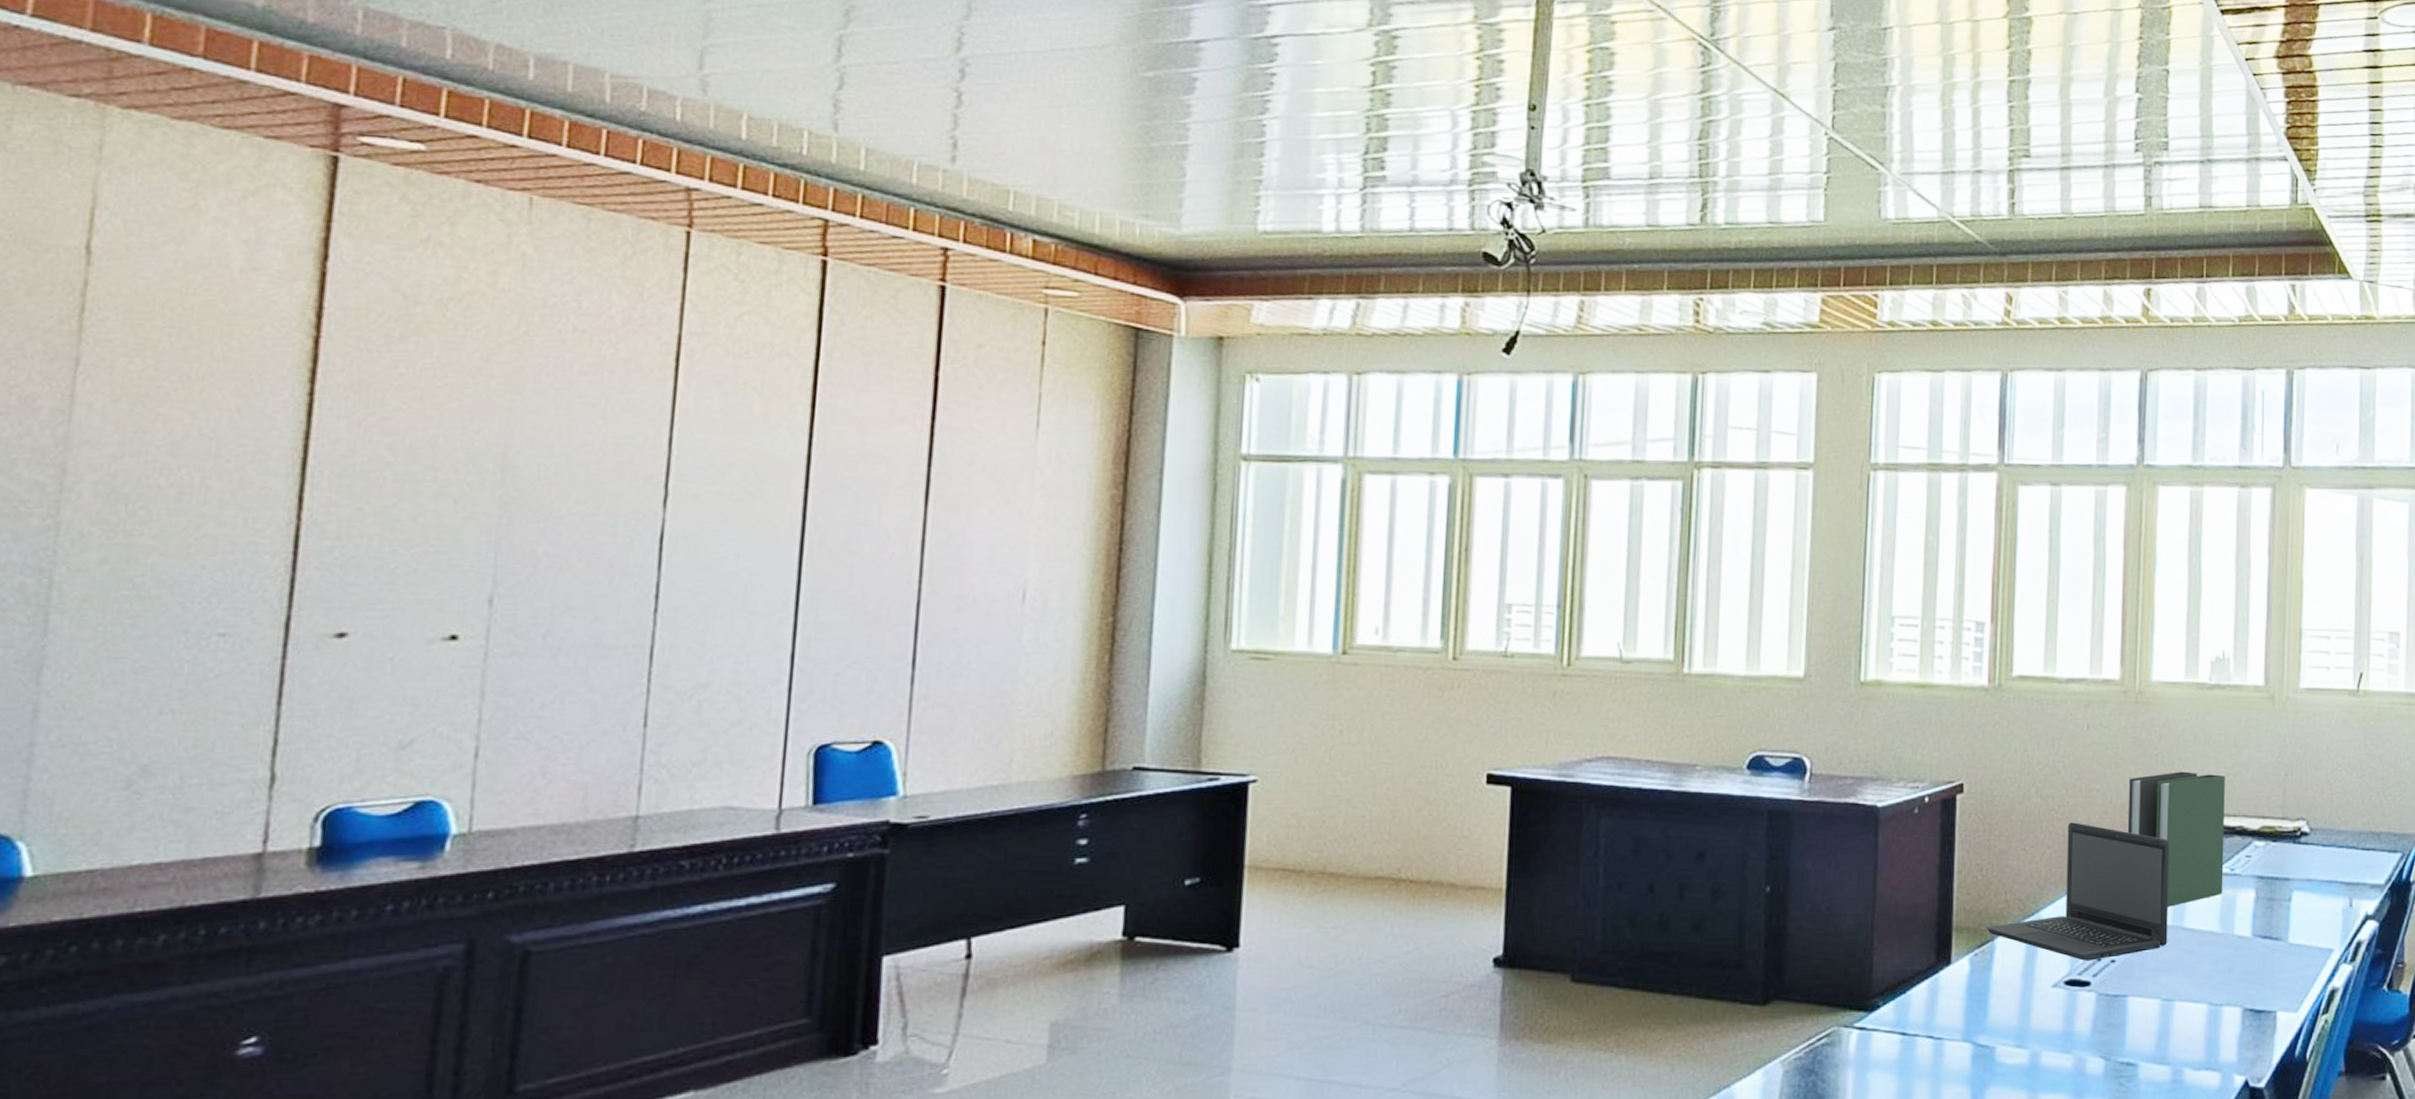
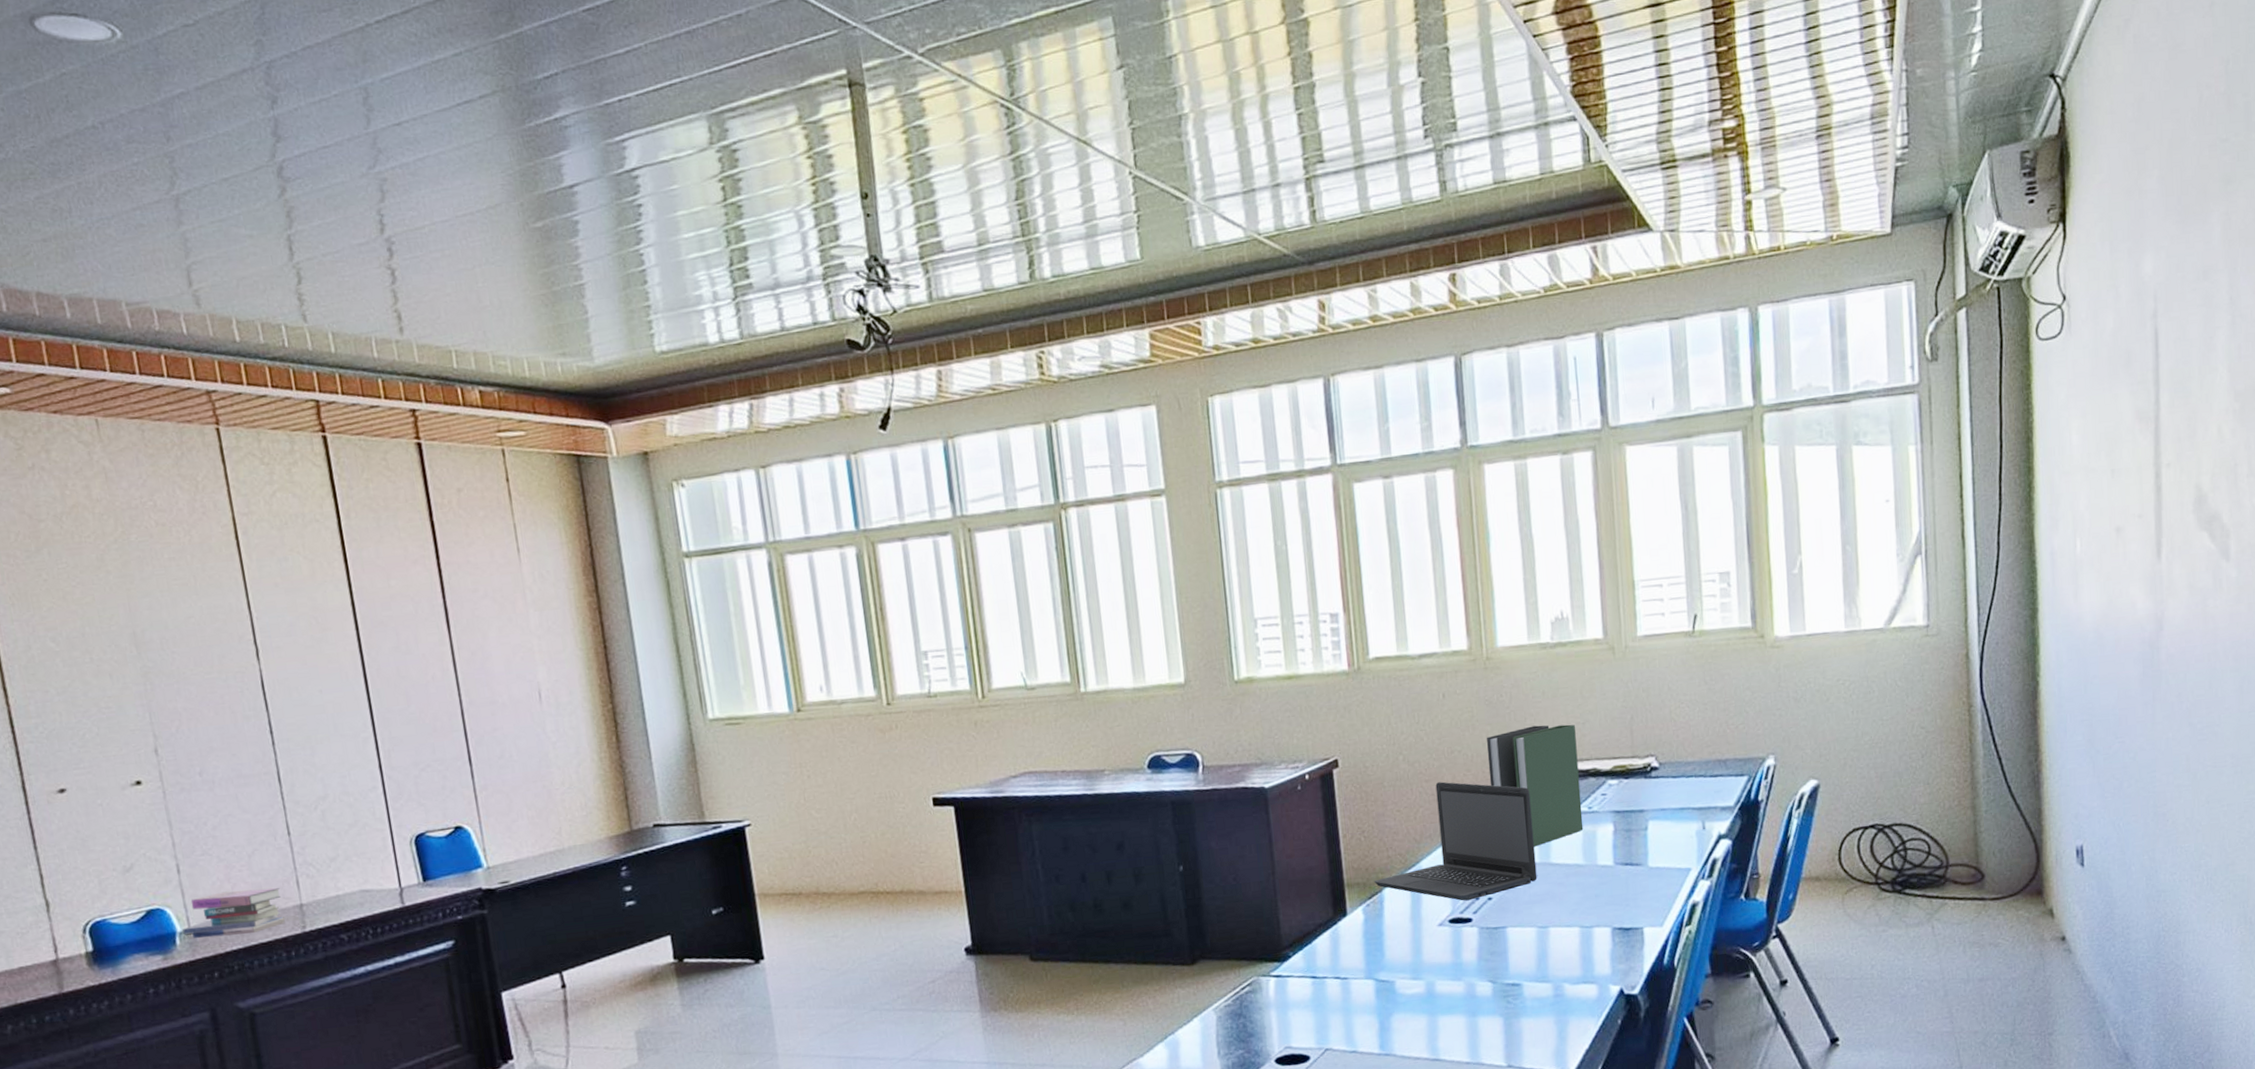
books: none [459,789,612,847] -> present [183,888,285,938]

